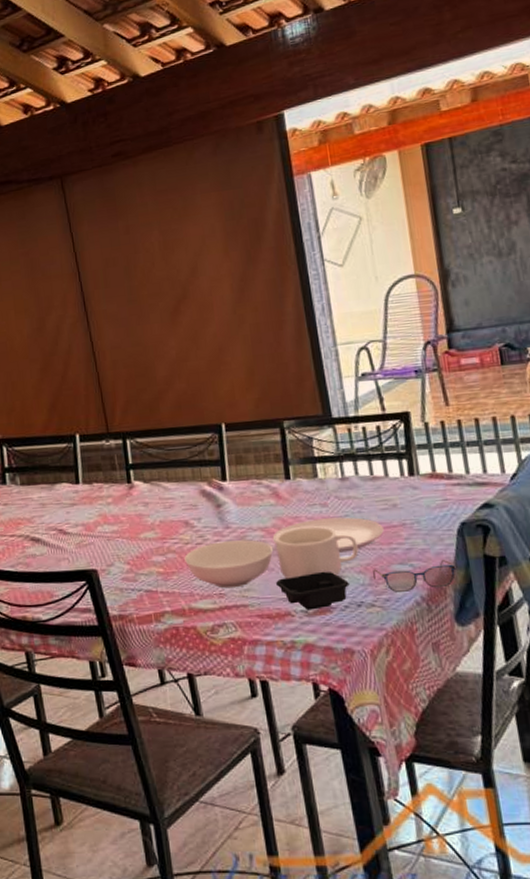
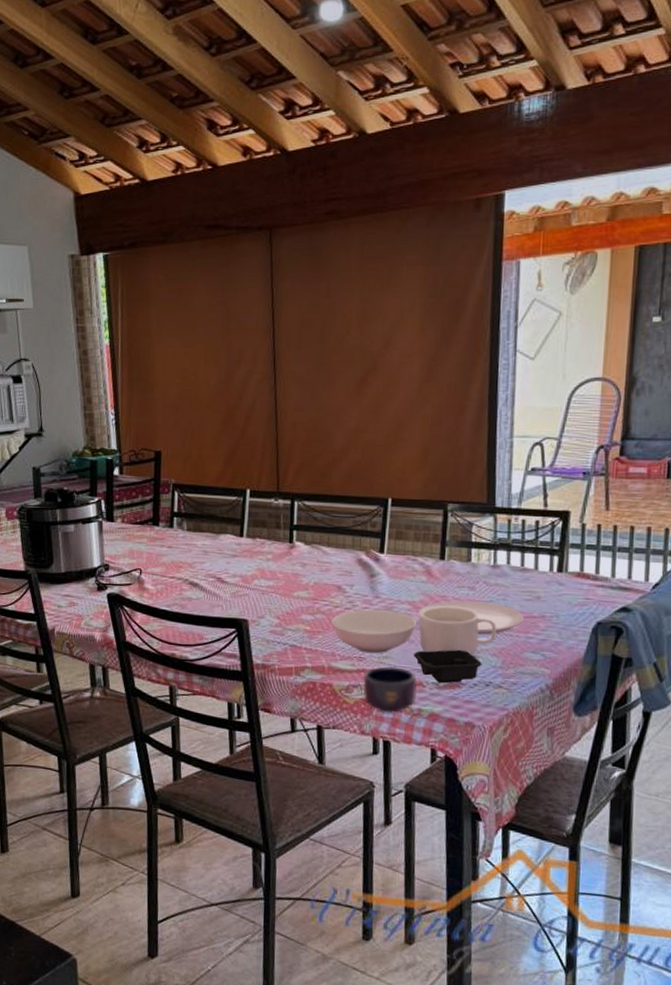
mug: none [227,598,287,649] -> present [363,665,417,712]
glasses: present [373,560,458,593] -> none [506,654,586,680]

